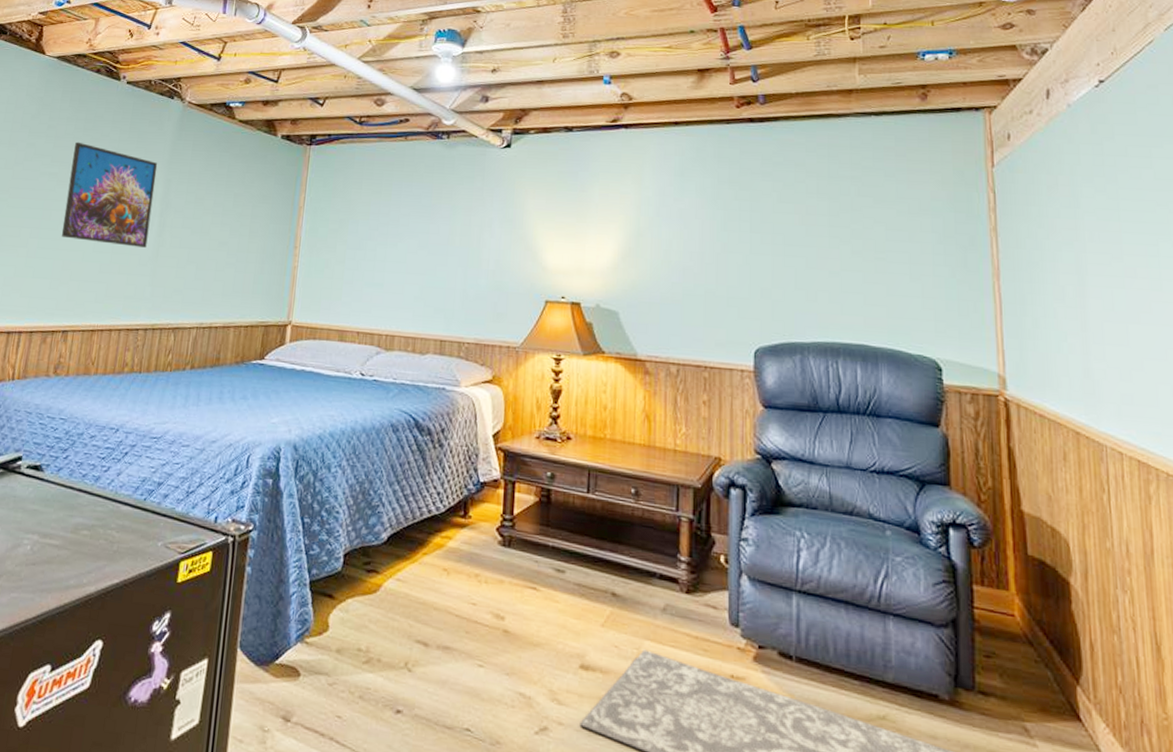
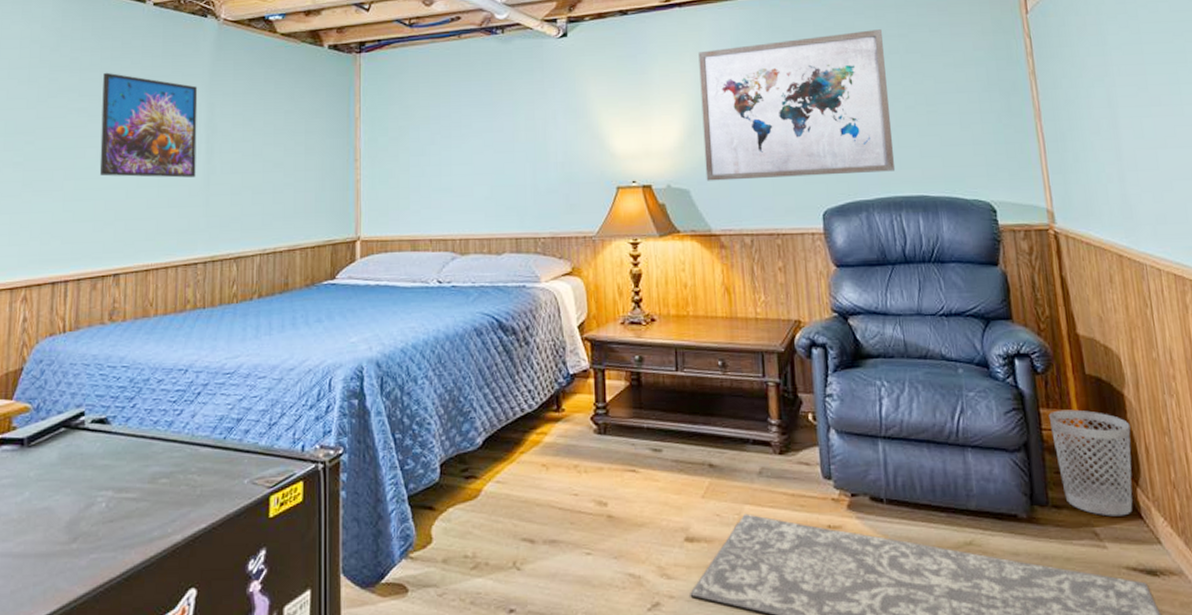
wall art: none [636,169,836,316] -> present [698,29,896,181]
wastebasket: none [982,589,1075,715] -> present [1048,409,1133,517]

